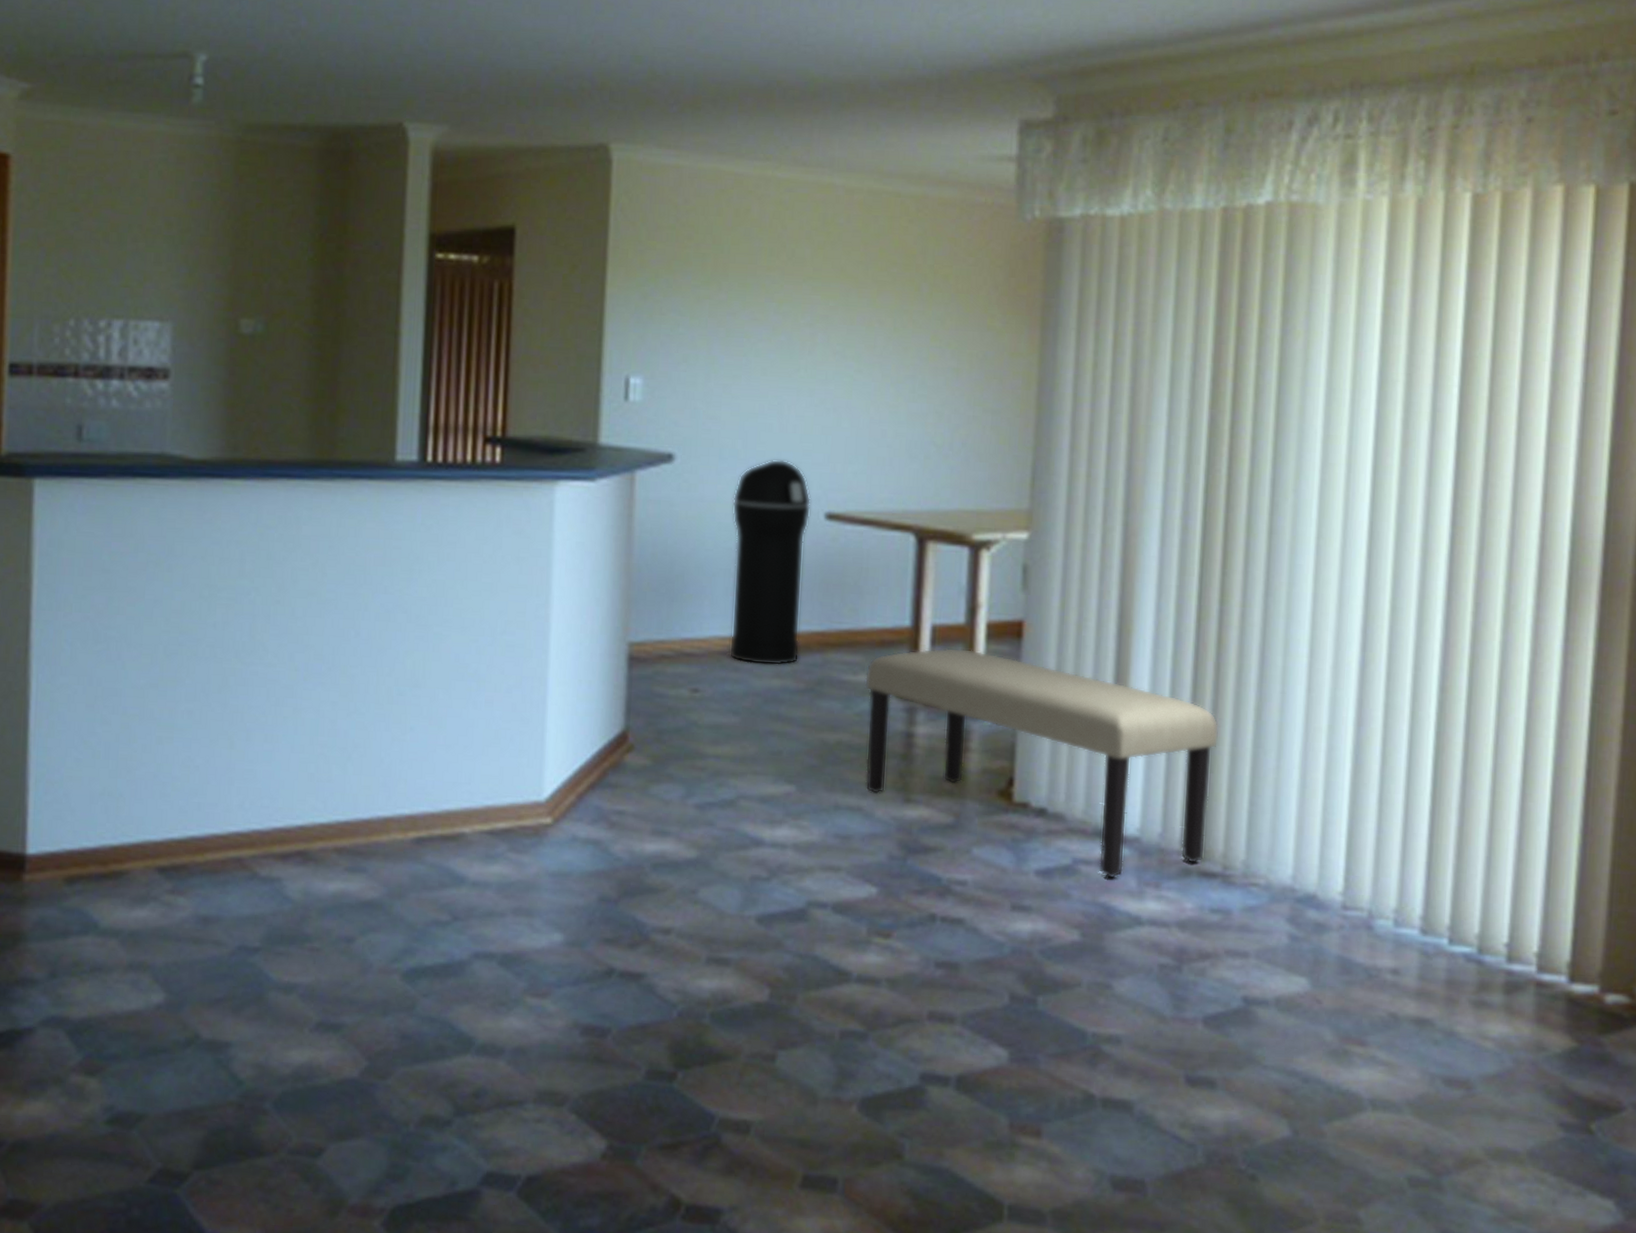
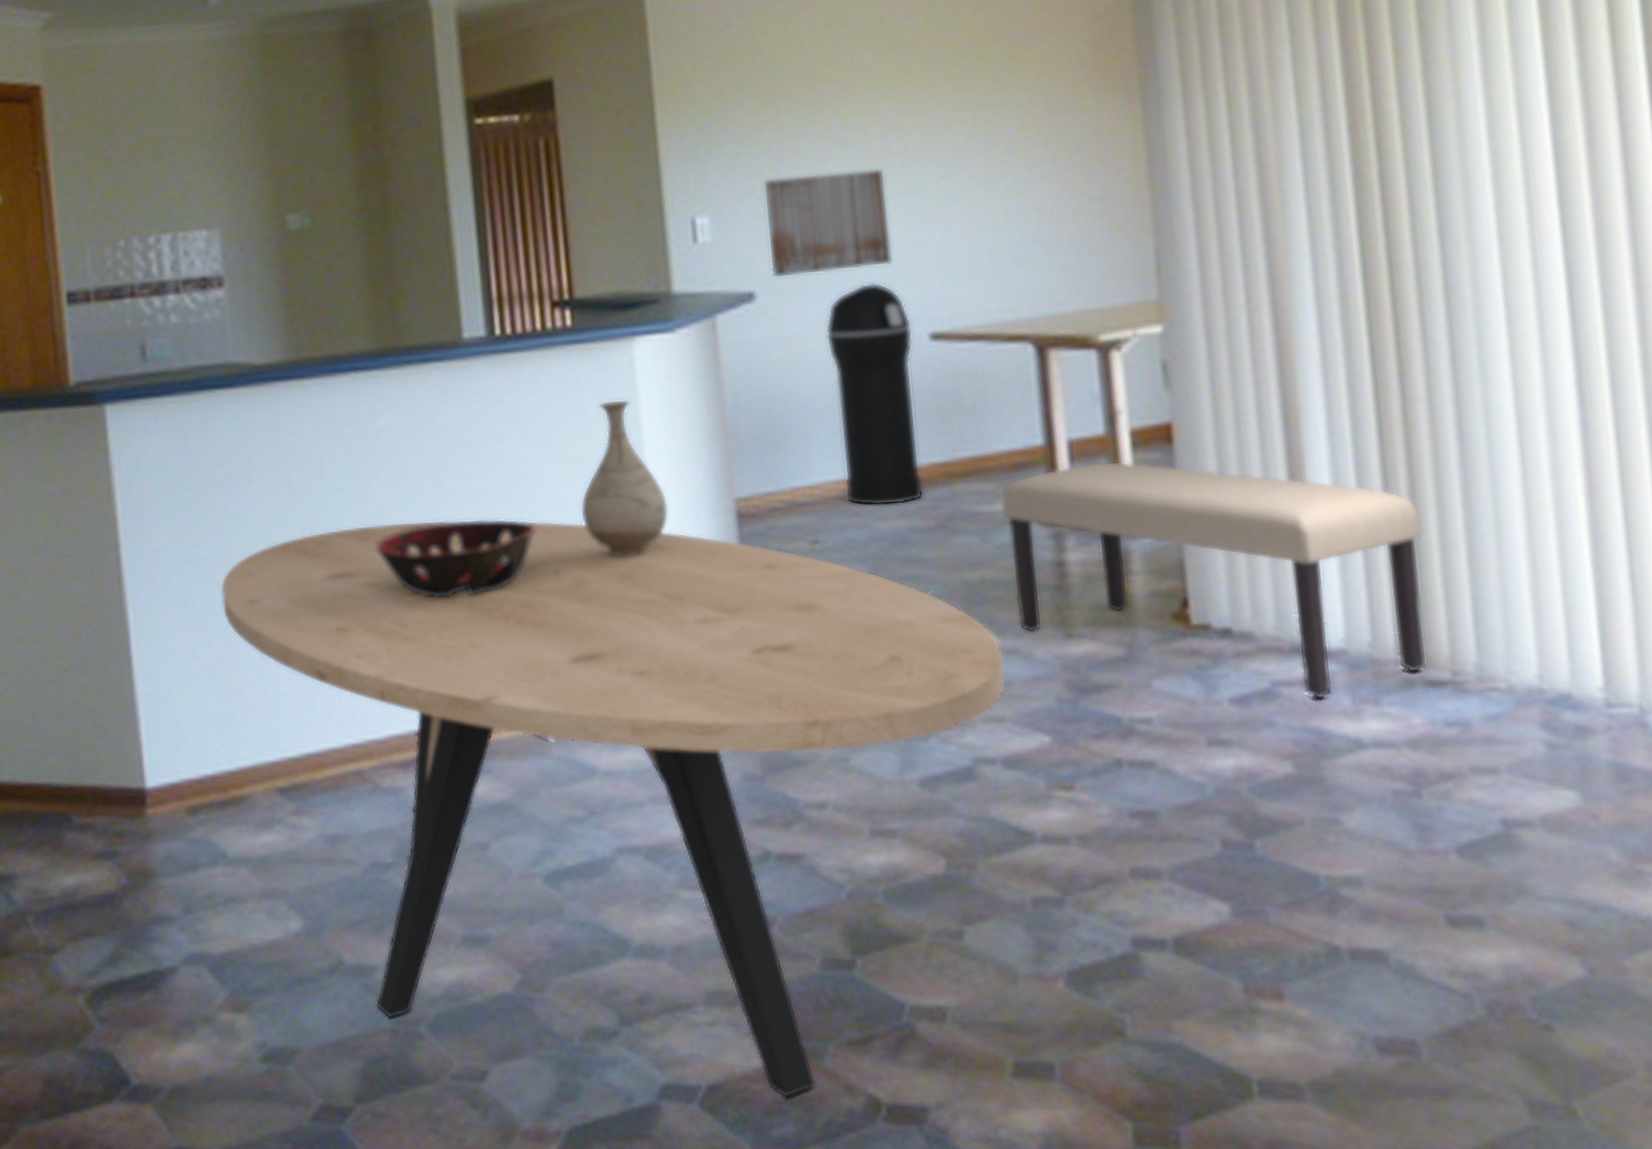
dining table: none [125,626,849,1192] -> present [220,519,1007,1097]
decorative bowl: none [285,631,439,704] -> present [376,518,535,598]
vase: none [483,536,567,685] -> present [580,399,670,558]
wall art: none [691,350,808,446] -> present [762,168,893,279]

